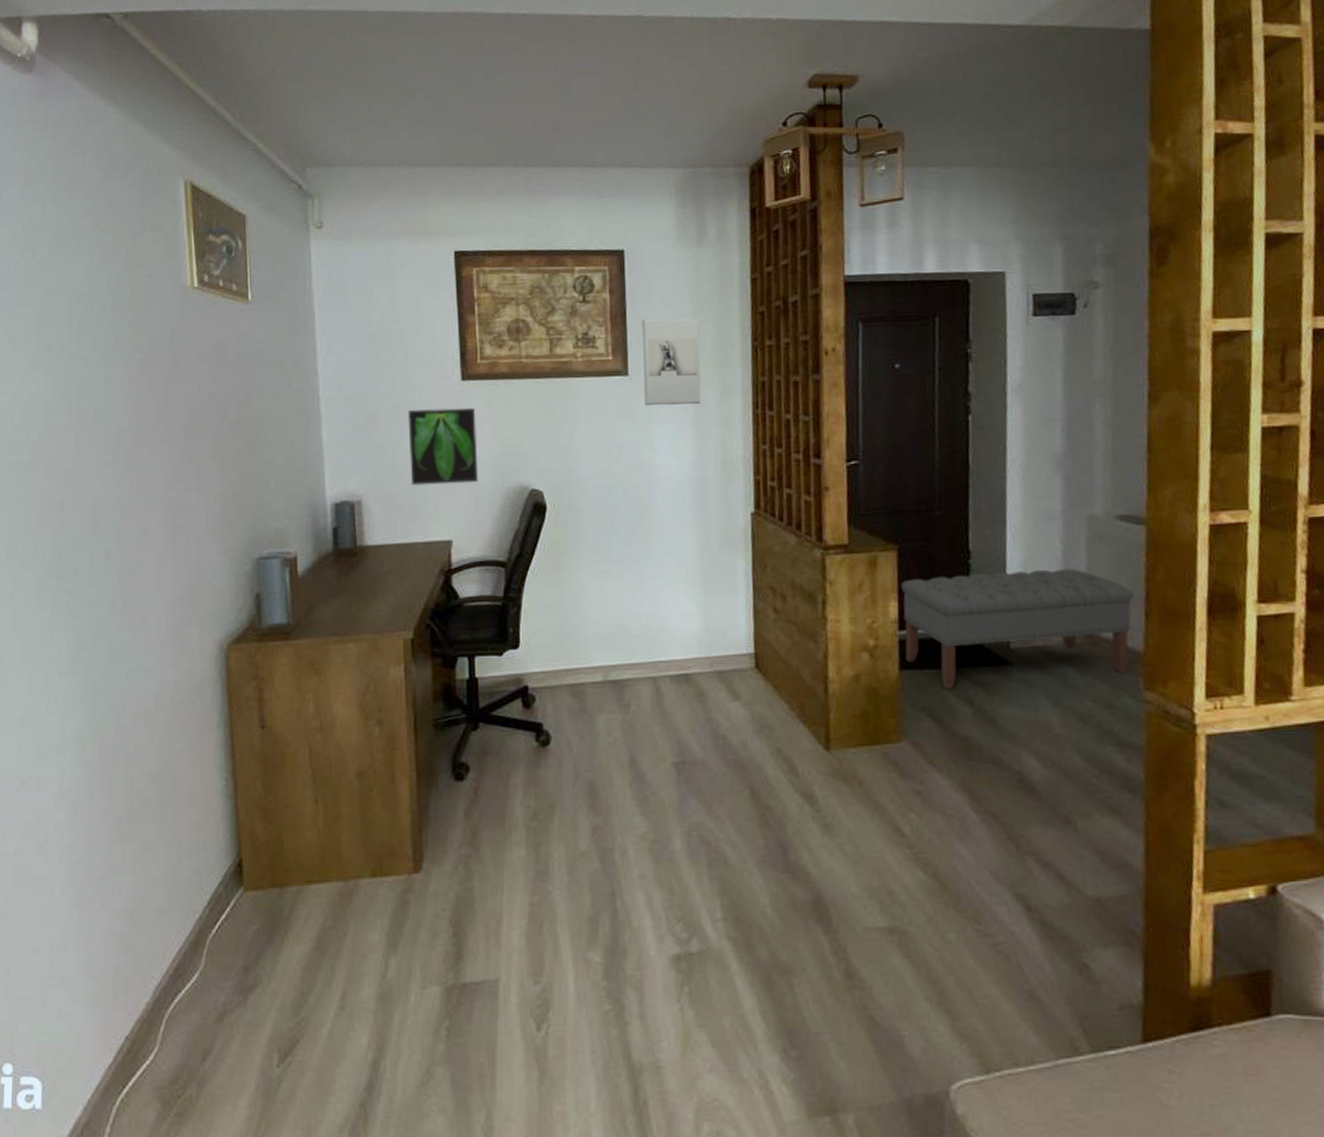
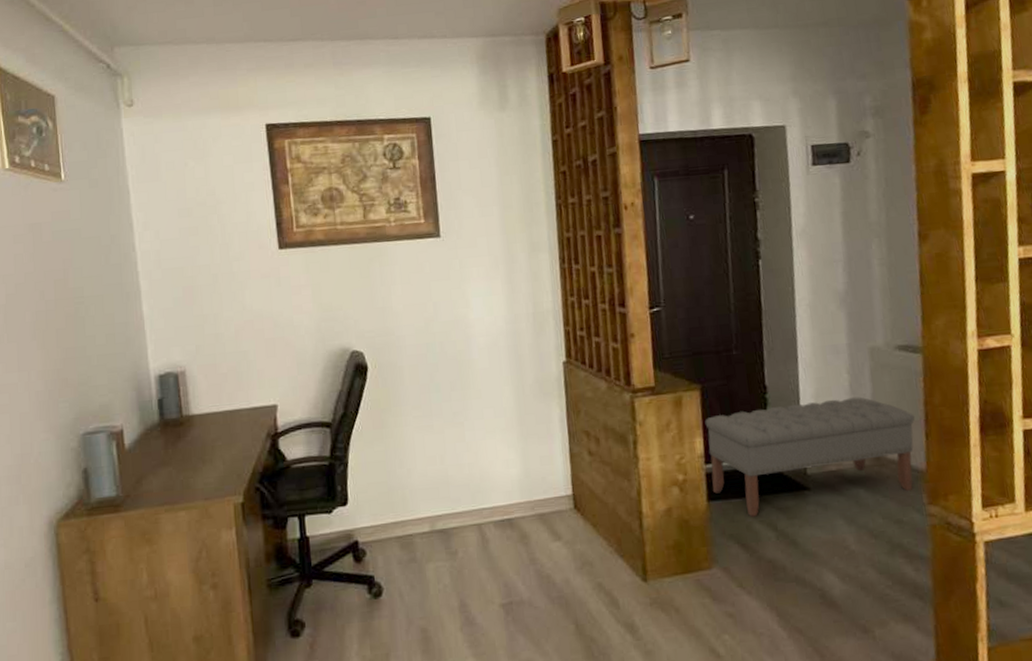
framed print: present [408,407,479,486] -> none [227,275,300,354]
wall sculpture: present [641,318,701,406] -> none [450,180,511,266]

